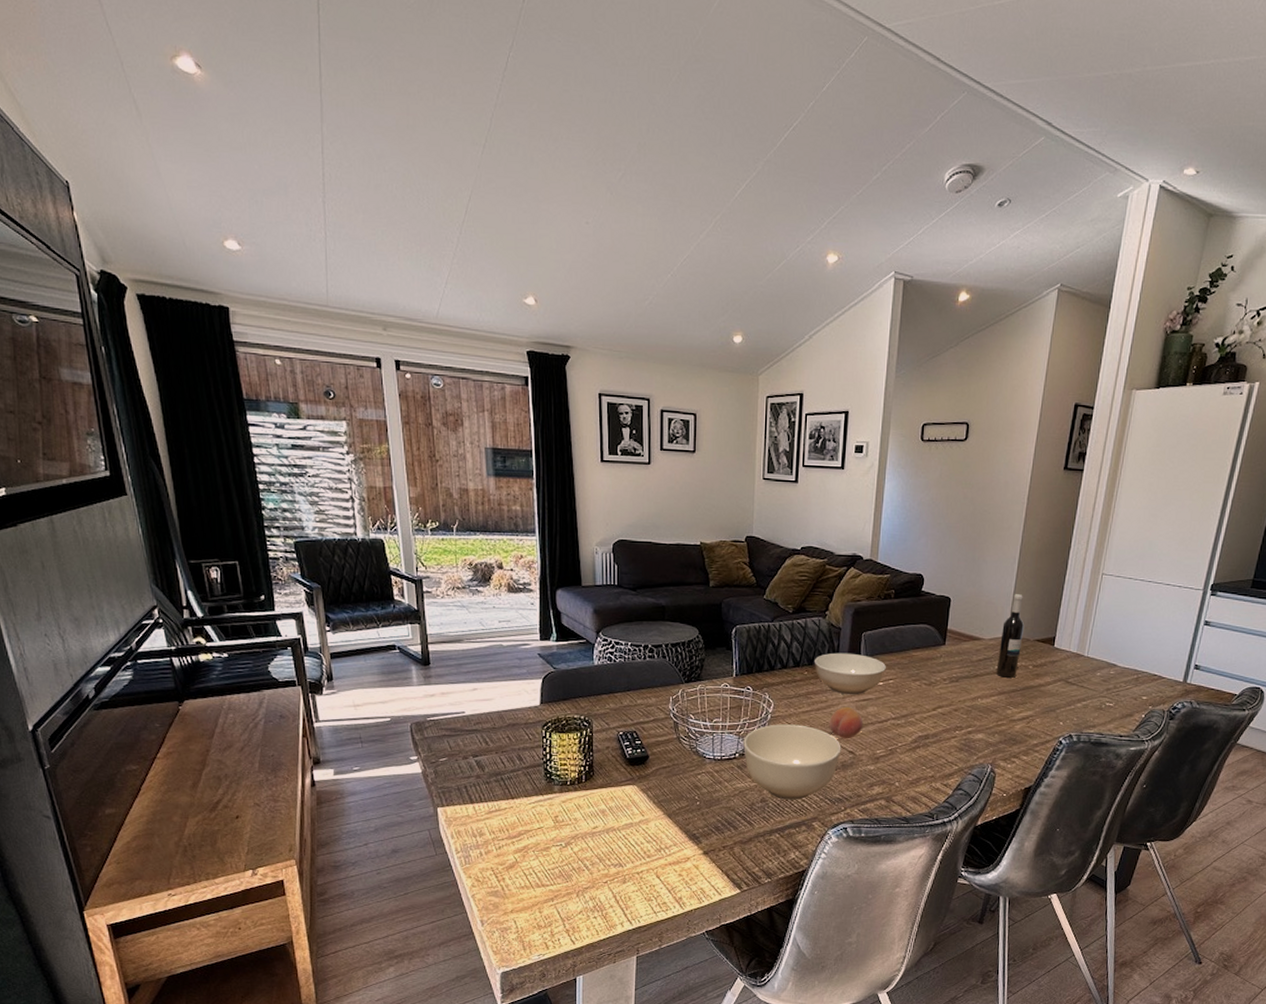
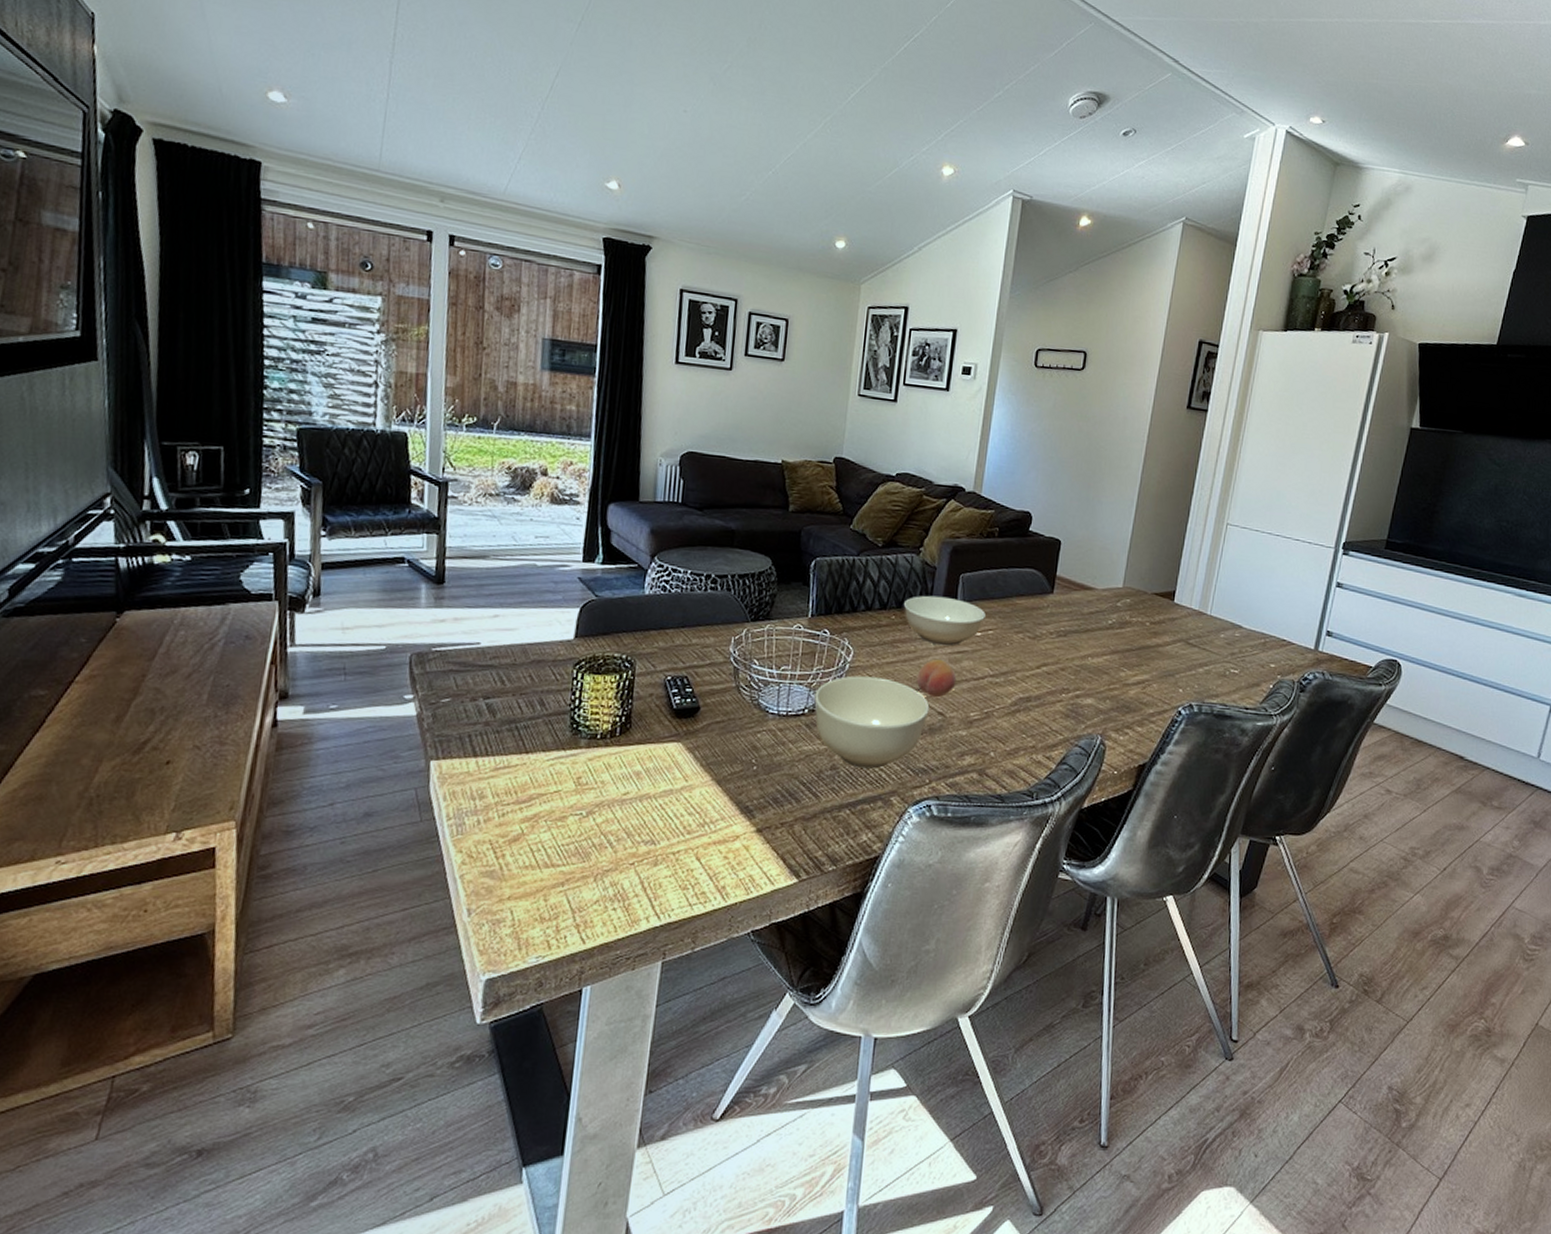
wine bottle: present [996,594,1025,678] -> none [1109,540,1142,635]

